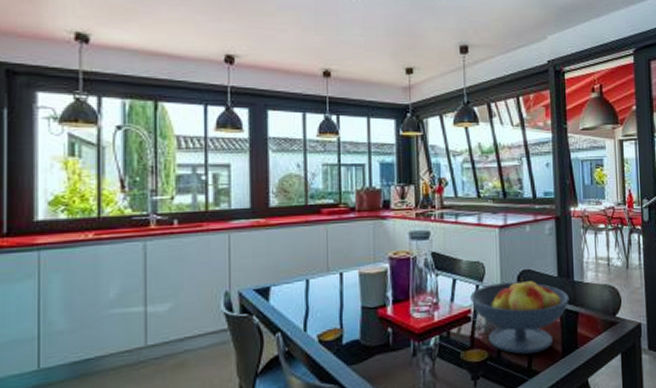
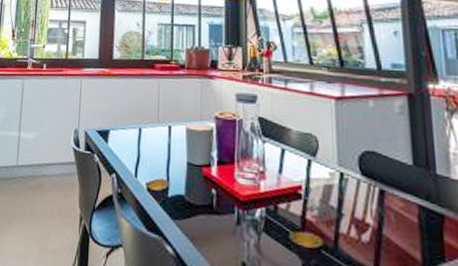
fruit bowl: present [470,277,570,354] -> none [301,159,431,255]

